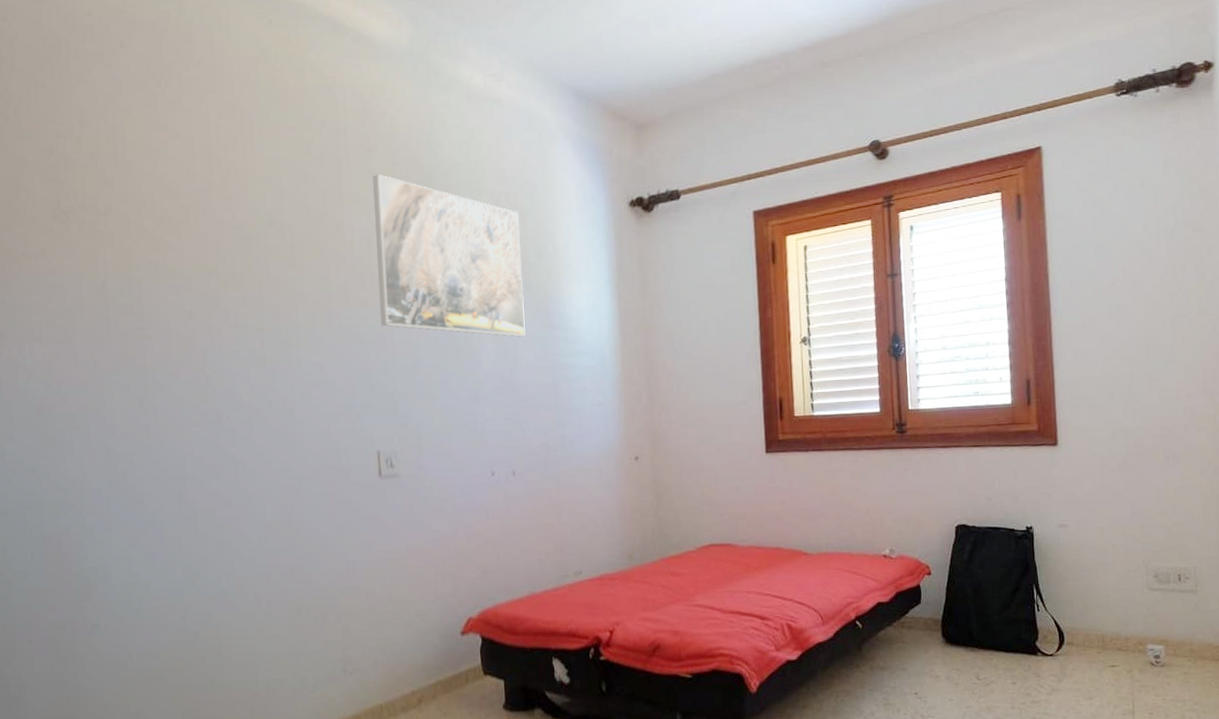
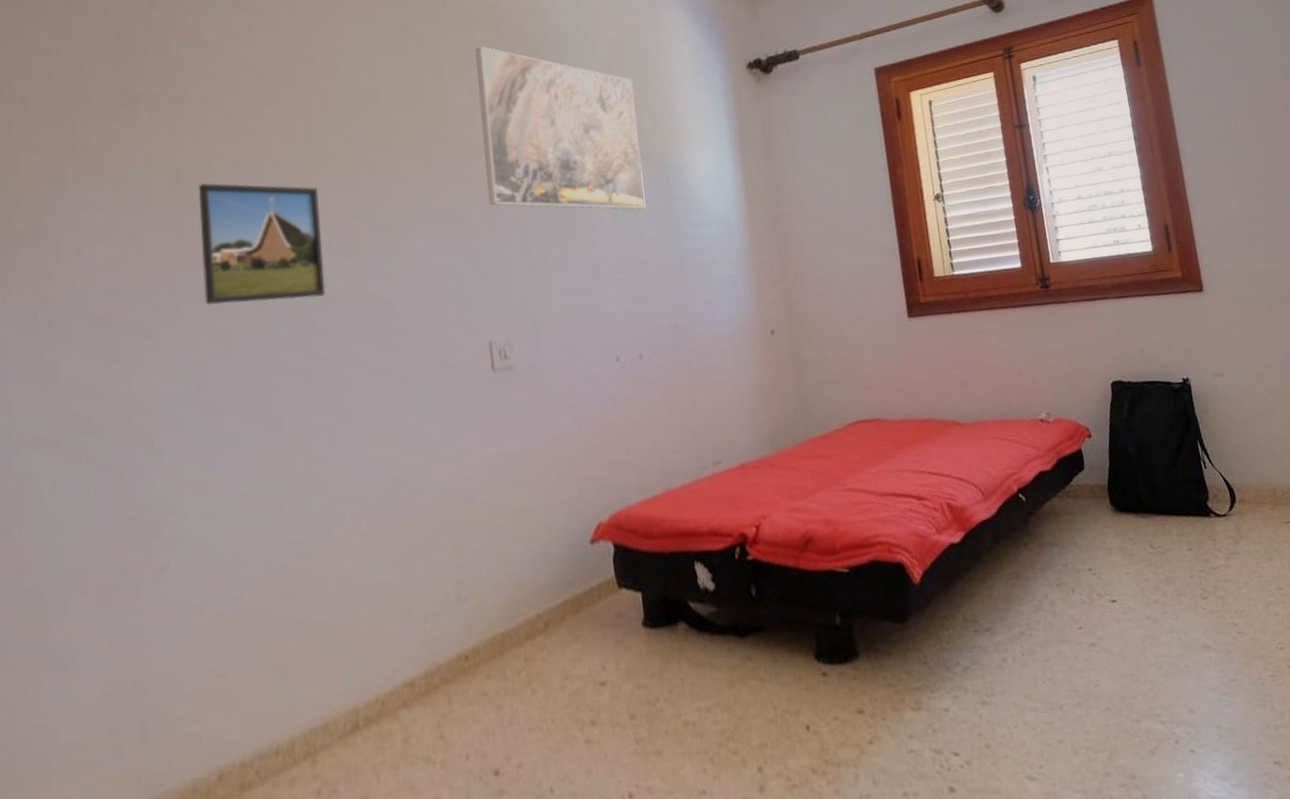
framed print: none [122,292,233,403] -> present [198,183,326,306]

